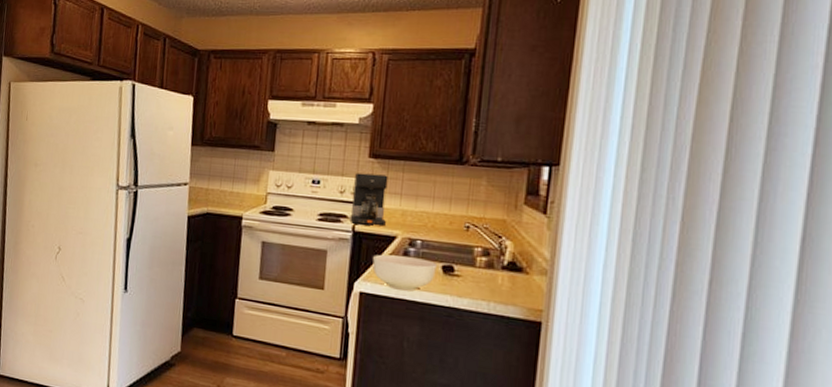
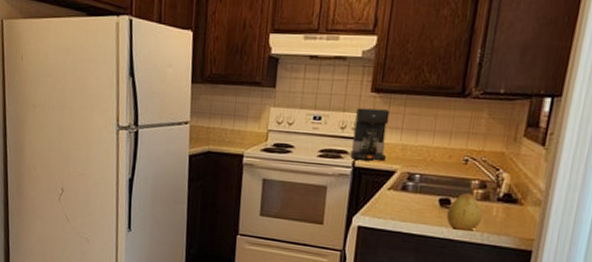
bowl: present [372,254,438,292] -> none [371,189,435,225]
fruit: none [451,254,487,301] -> present [446,187,483,232]

